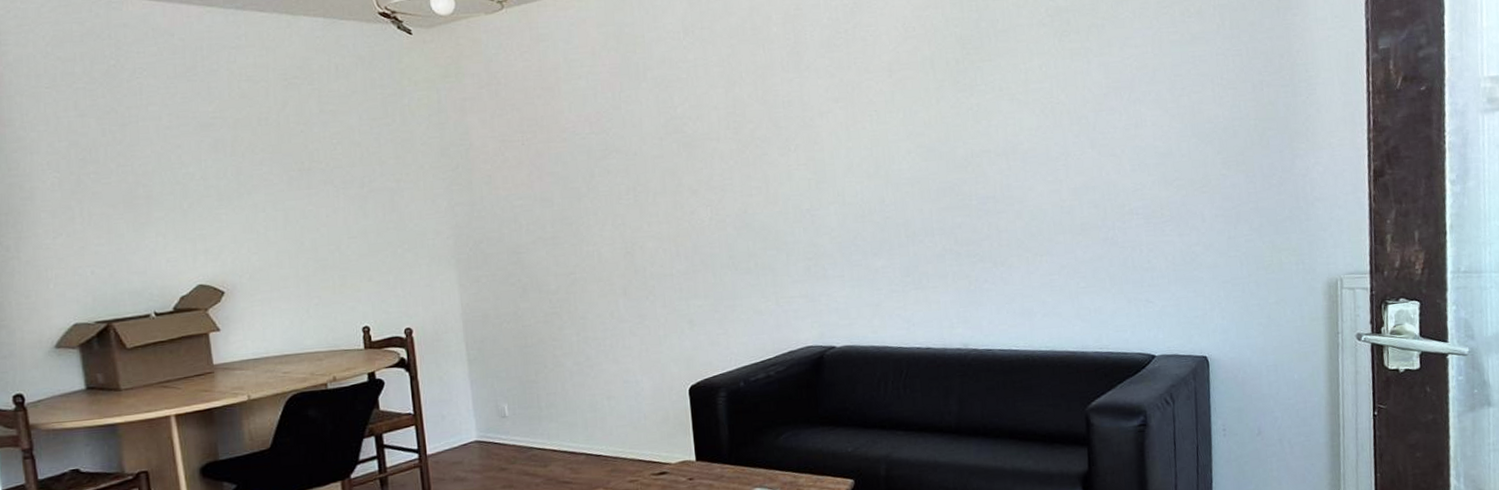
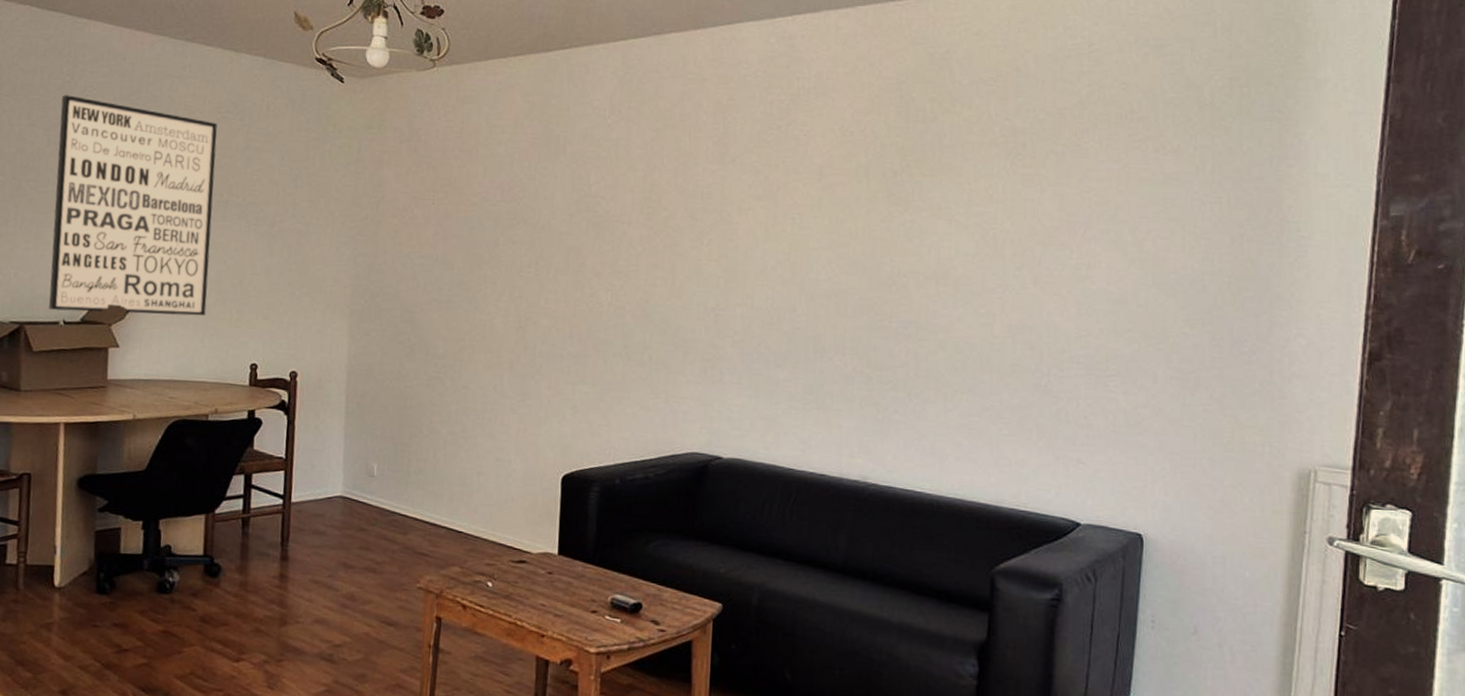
wall art: none [110,79,307,303] -> present [48,95,218,316]

